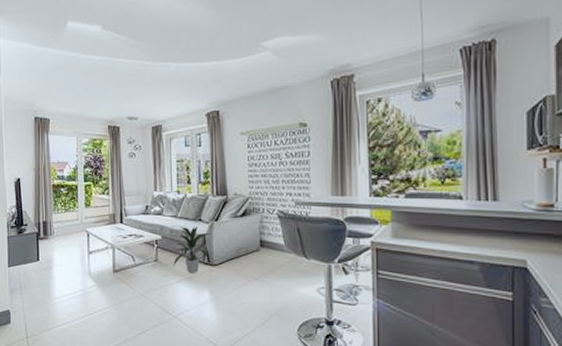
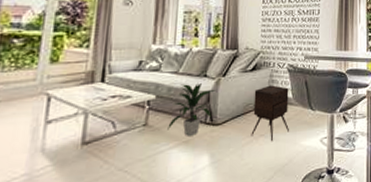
side table: none [245,231,283,286] -> present [251,85,289,142]

